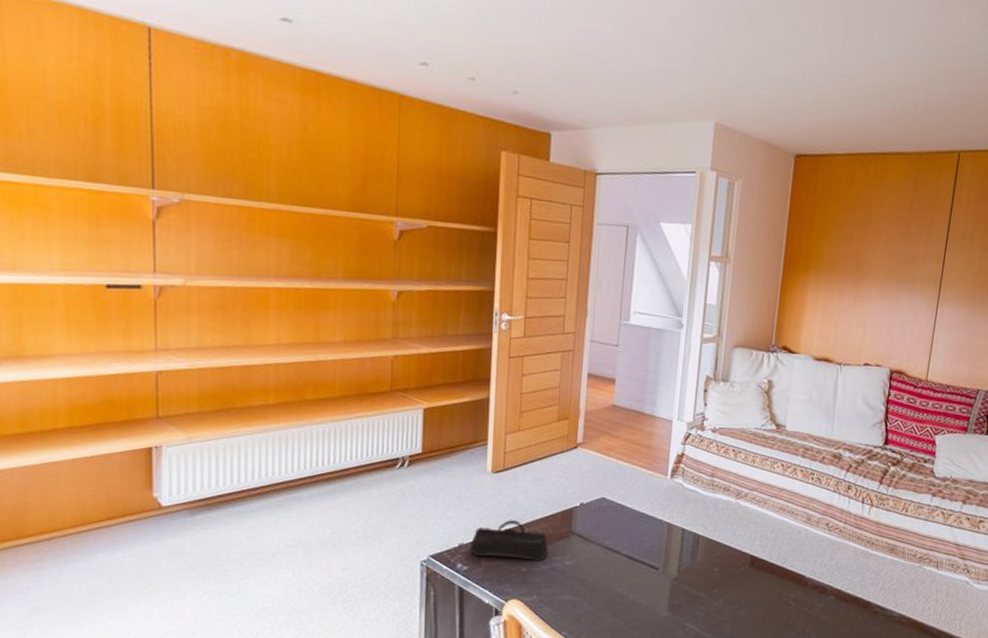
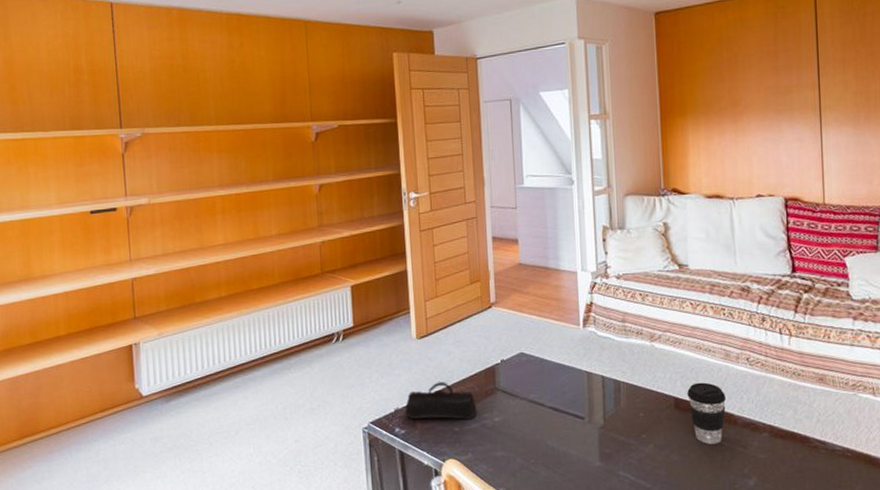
coffee cup: none [763,543,801,603] -> present [687,382,726,444]

